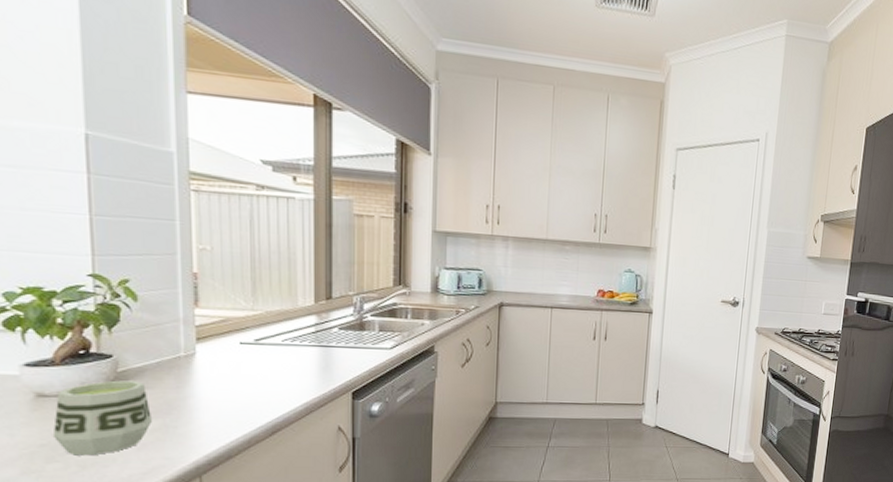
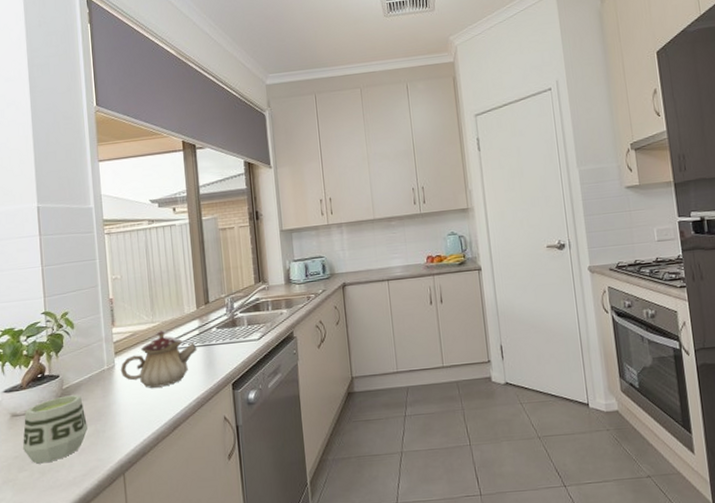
teapot: none [203,320,311,386] -> present [120,330,197,388]

